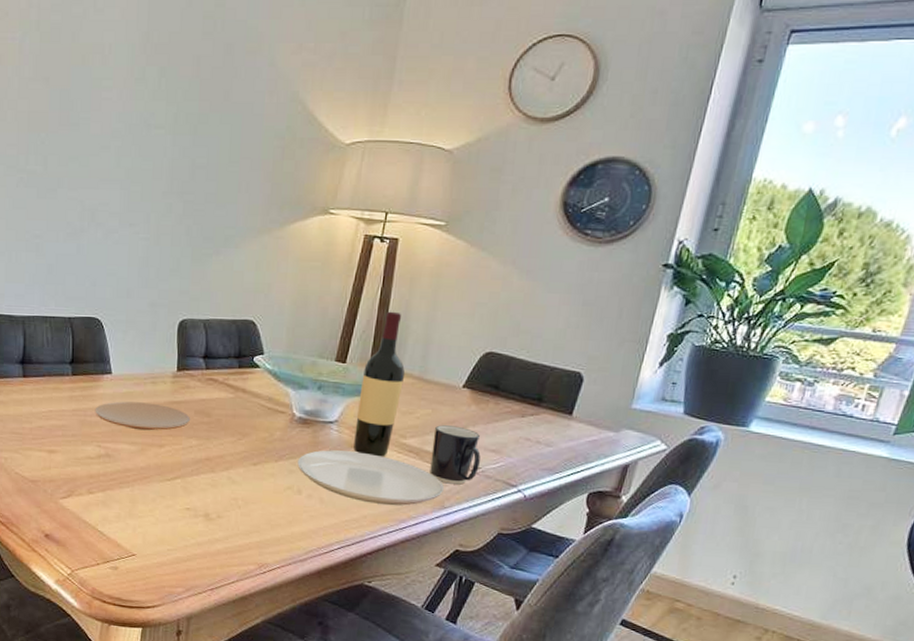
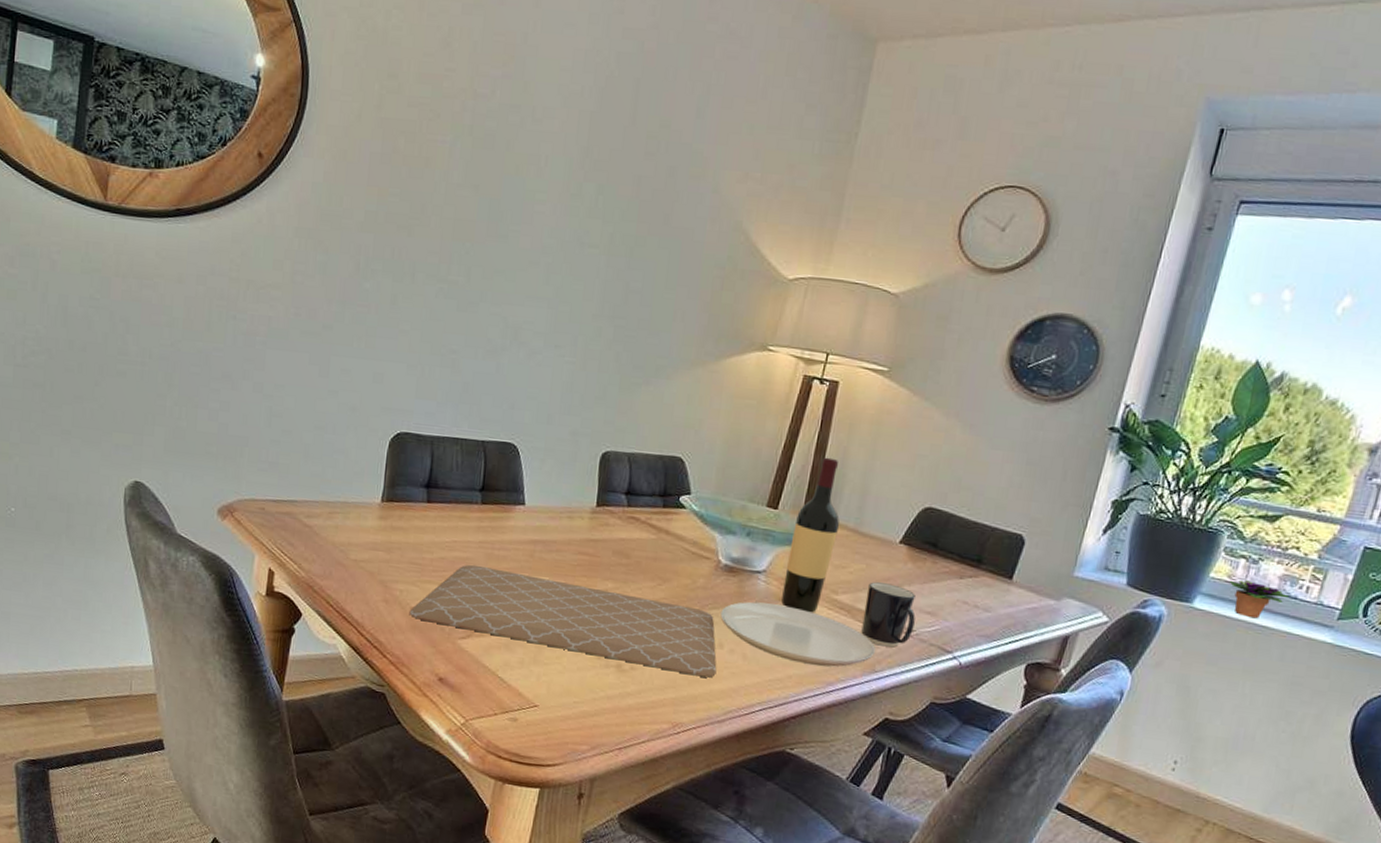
placemat: none [14,431,297,521] -> present [409,564,717,678]
plate: present [95,401,191,431] -> none [503,535,608,570]
potted flower: none [784,402,844,438] -> present [1229,580,1289,619]

